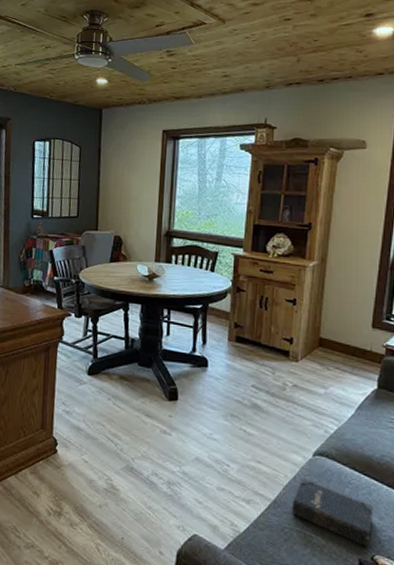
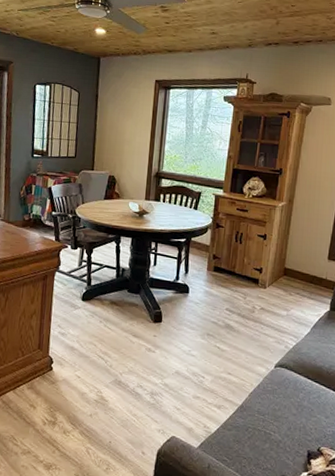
hardback book: present [292,478,374,548] -> none [255,386,322,441]

